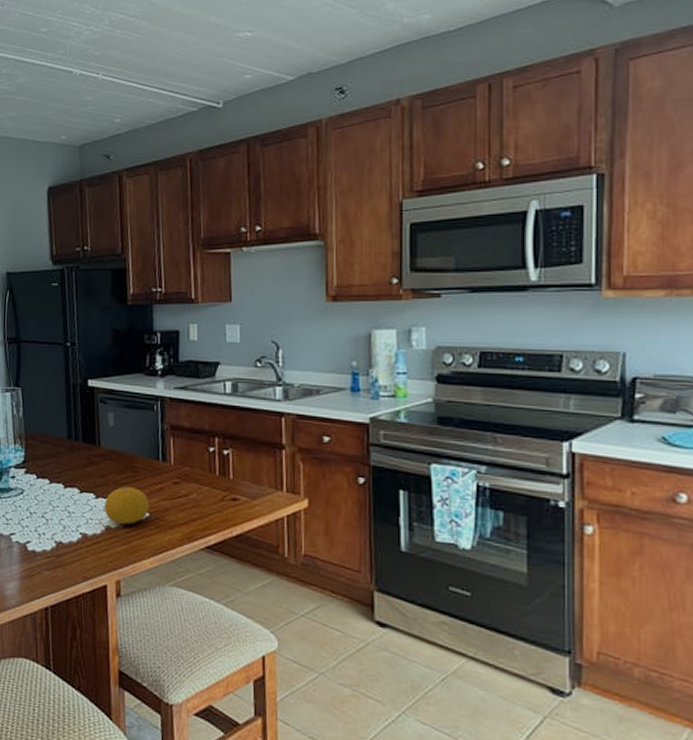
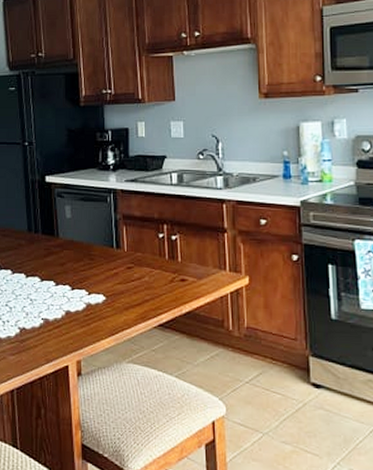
fruit: present [103,486,150,525] -> none [63,273,106,308]

